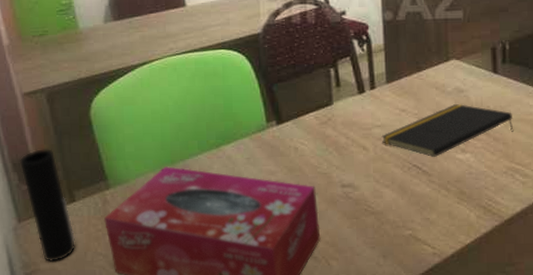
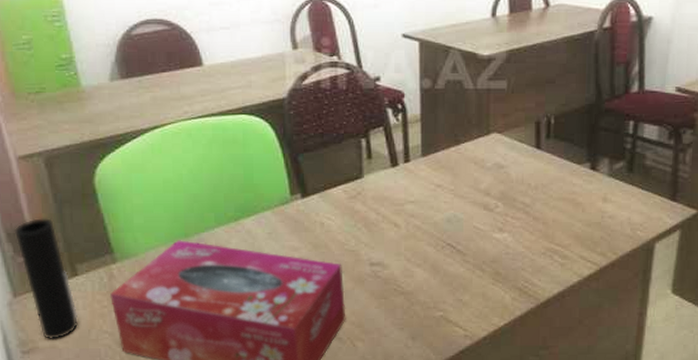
notepad: present [381,104,514,157] -> none [414,181,555,236]

